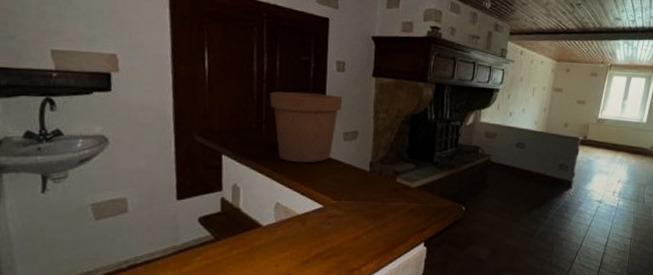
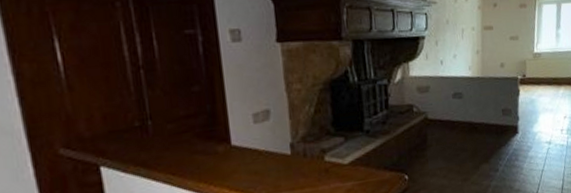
flower pot: present [269,91,343,163] -> none [151,71,245,161]

